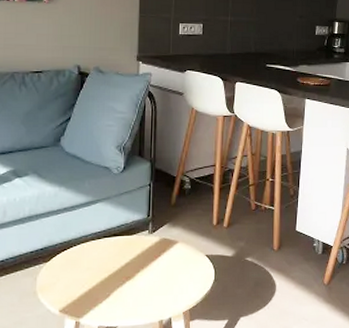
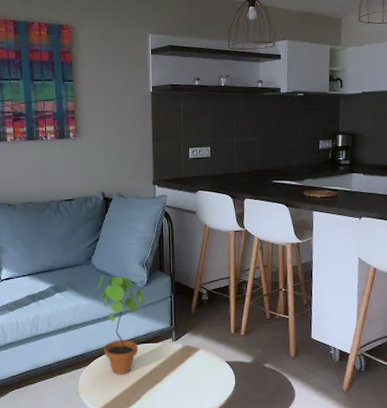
potted plant: none [66,159,119,271] -> present [98,275,144,374]

